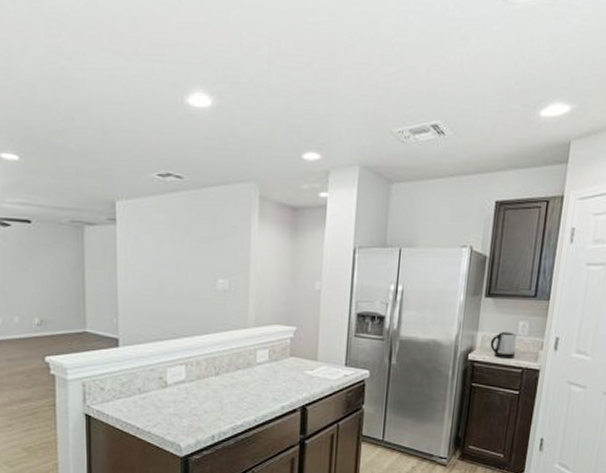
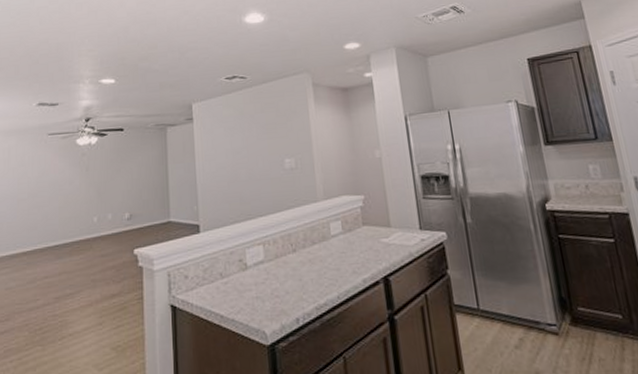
kettle: present [490,332,517,360] -> none [564,177,597,206]

